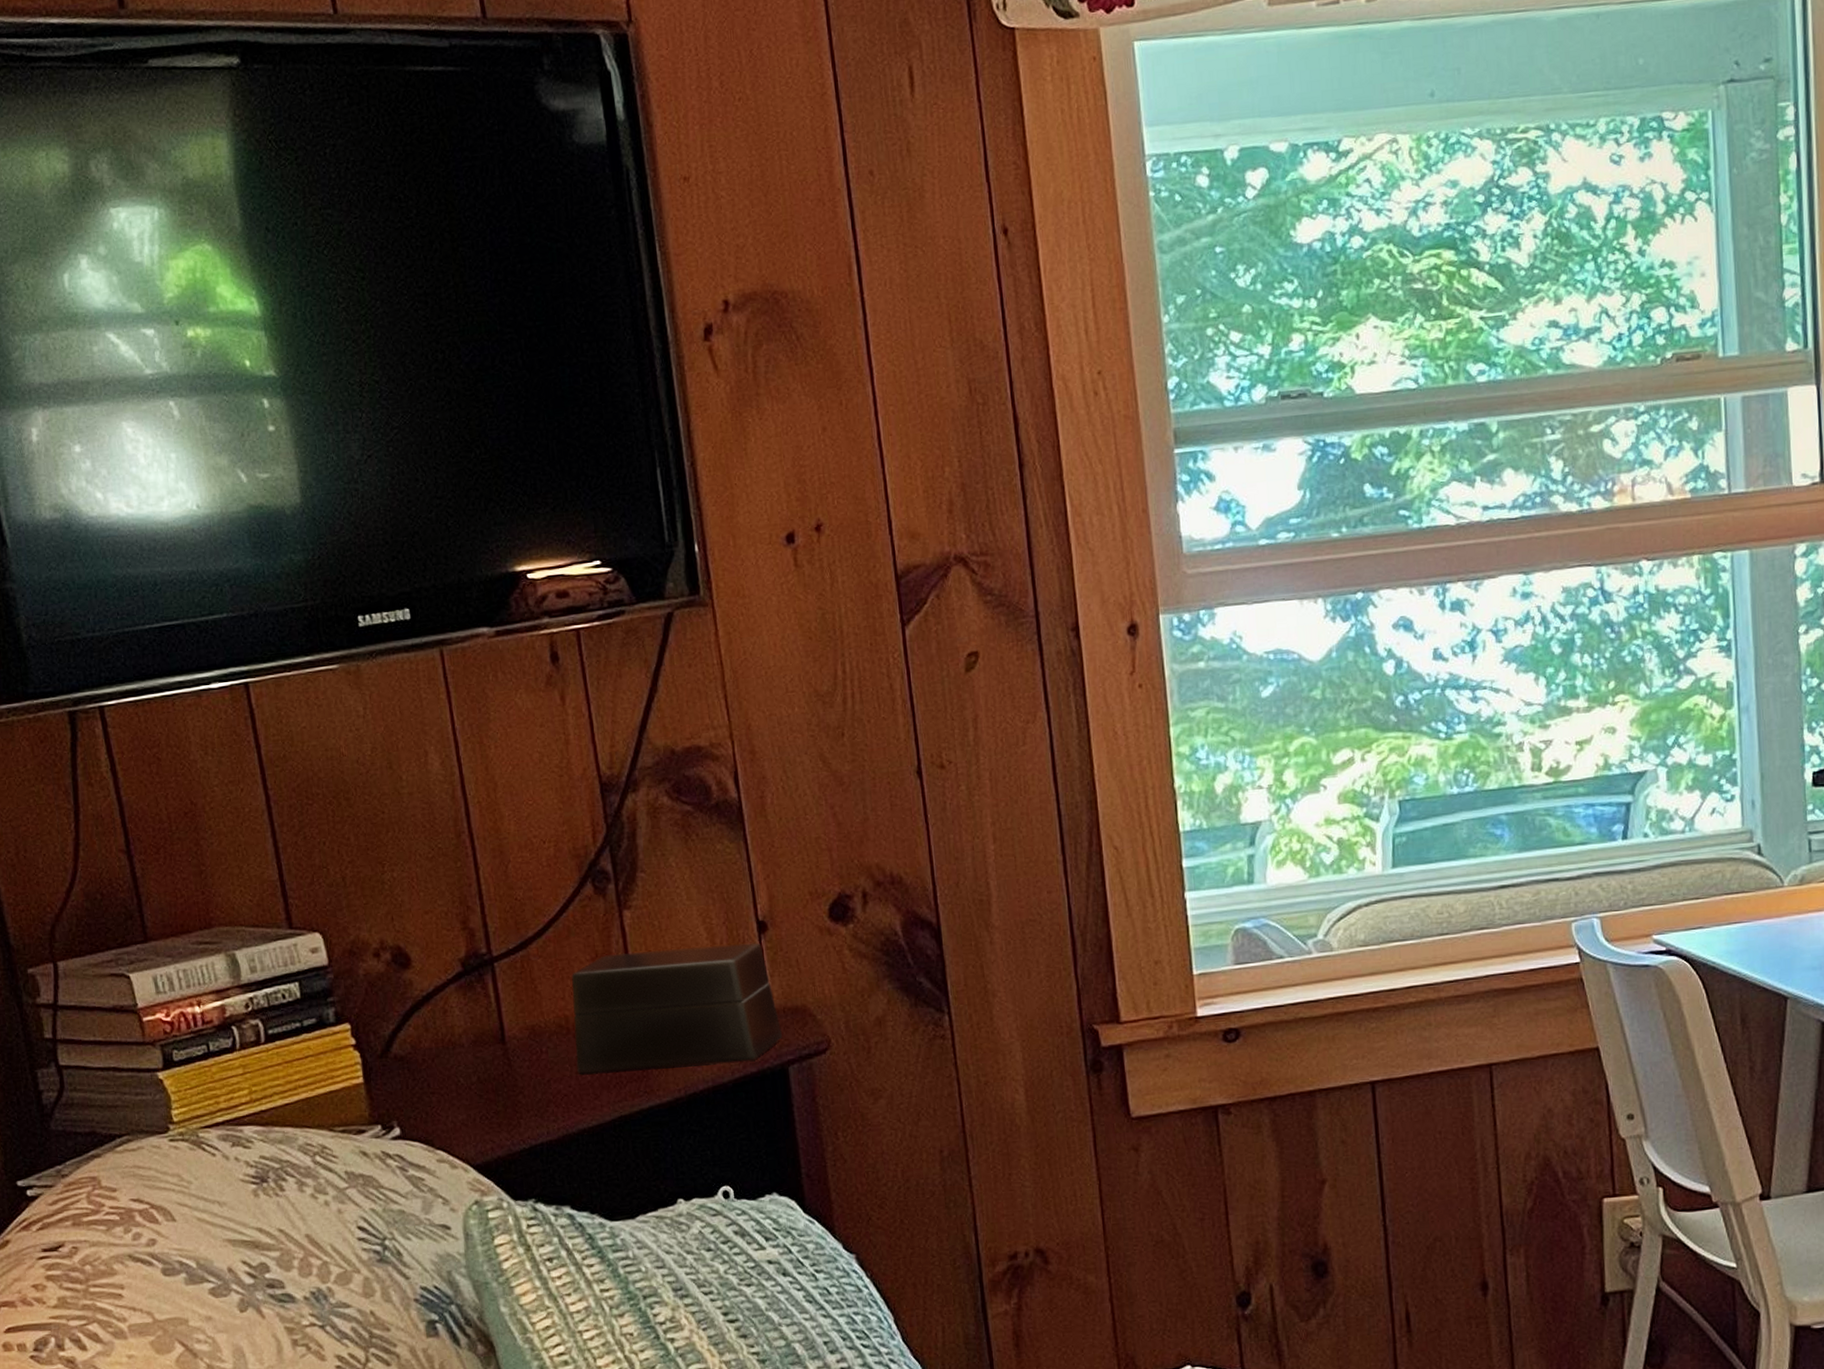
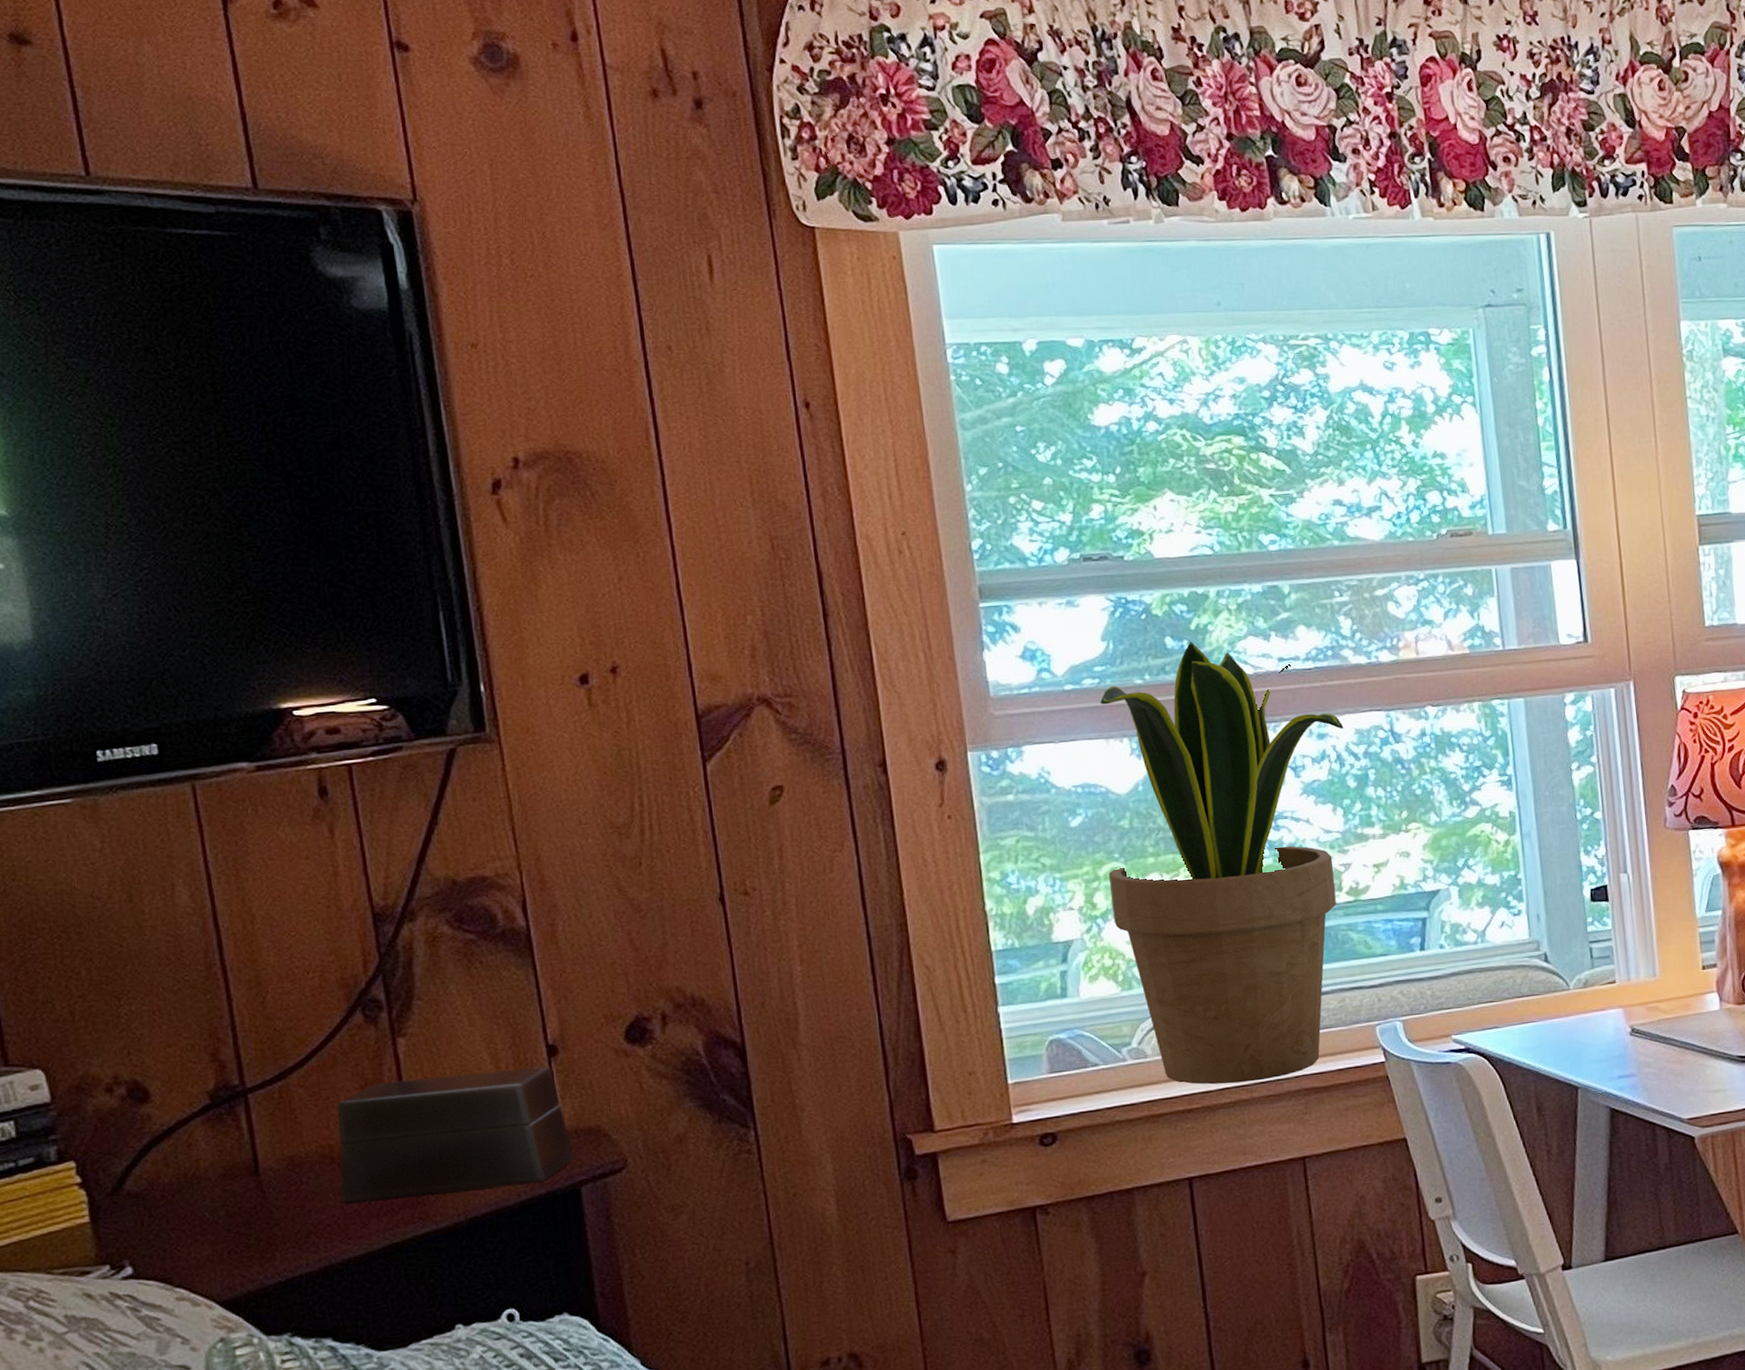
potted plant: none [1295,488,1551,982] -> present [1100,641,1344,1085]

